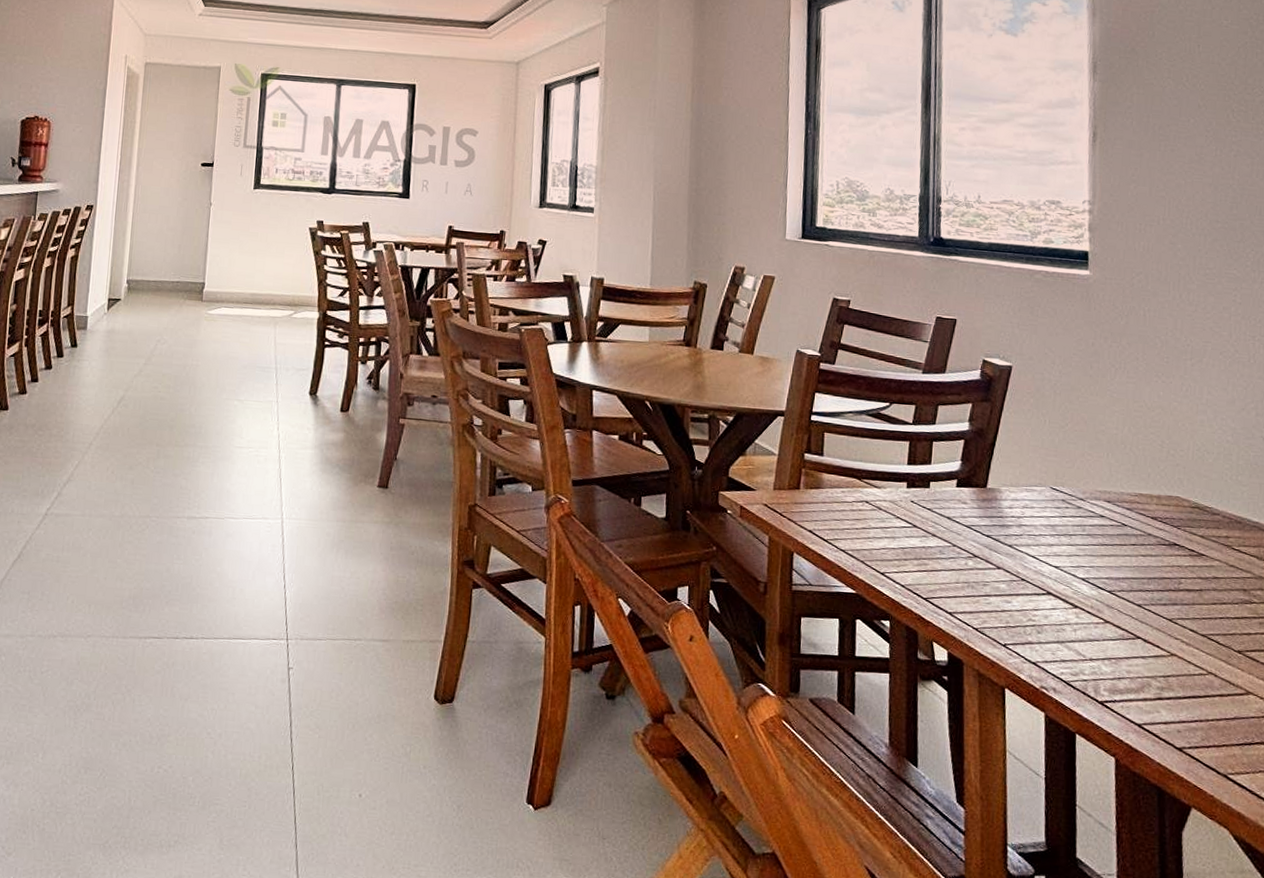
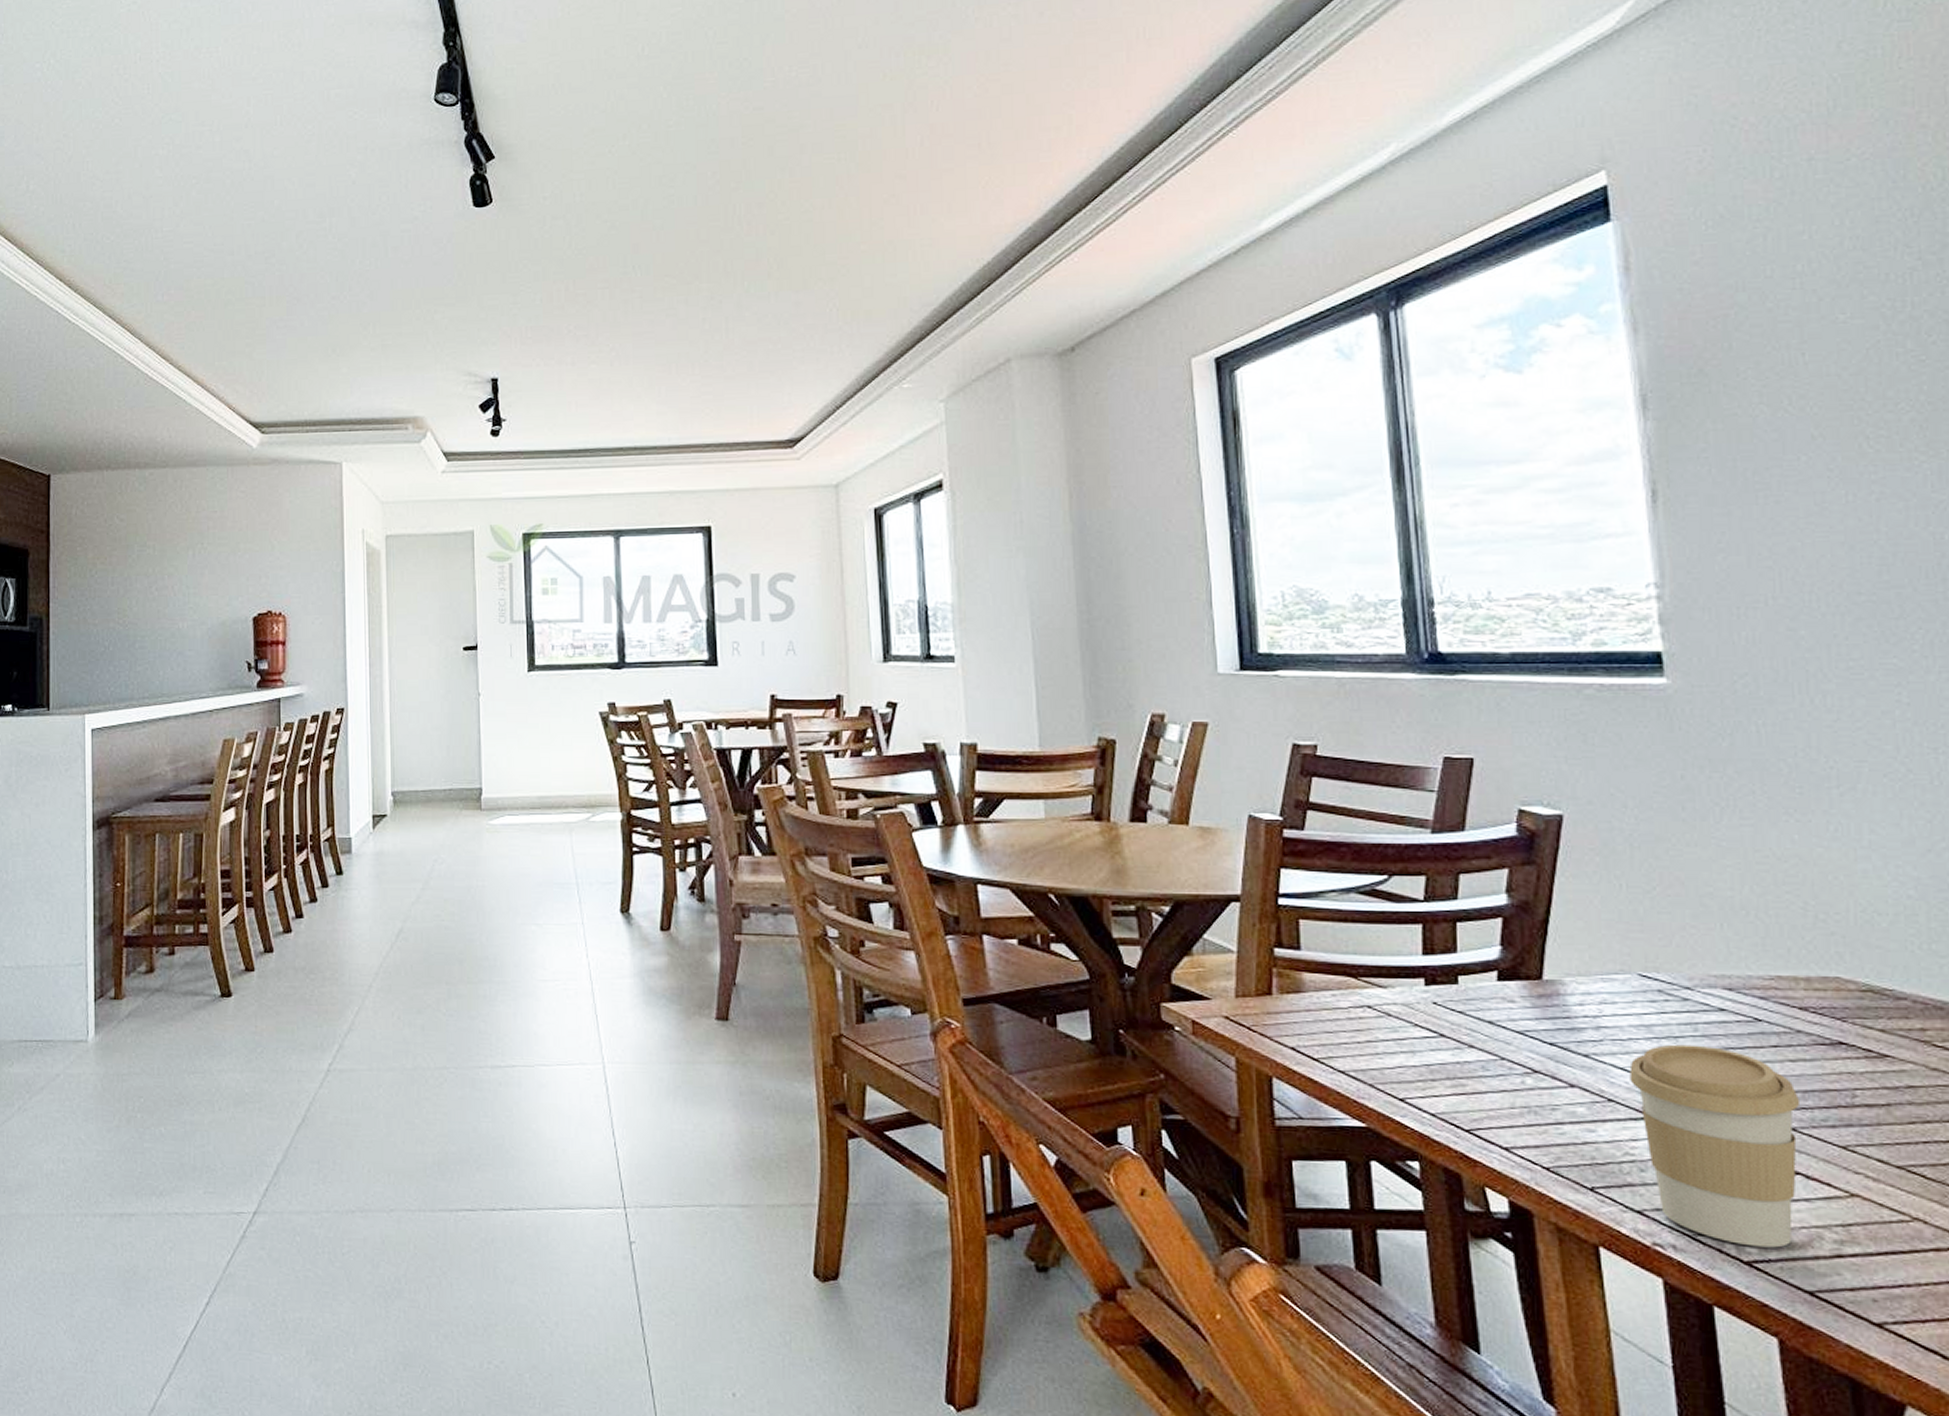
coffee cup: none [1037,540,1146,692] -> present [1629,1044,1801,1248]

